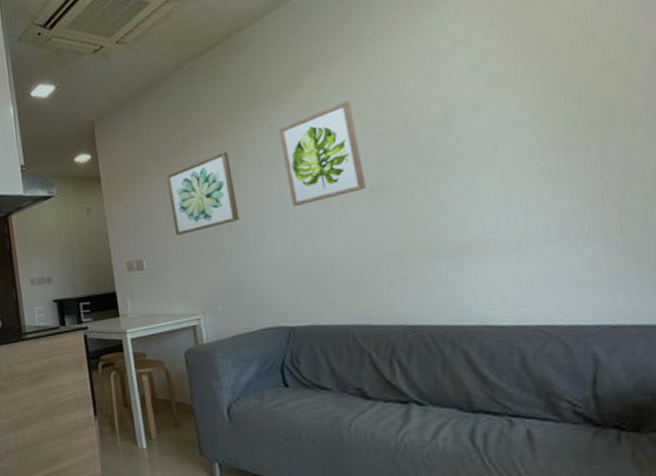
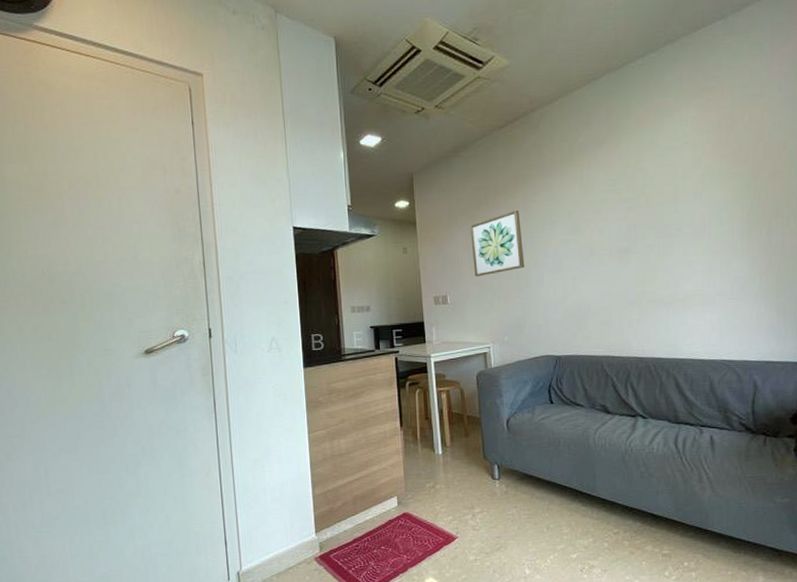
wall art: present [278,101,367,206] -> none [558,179,618,259]

